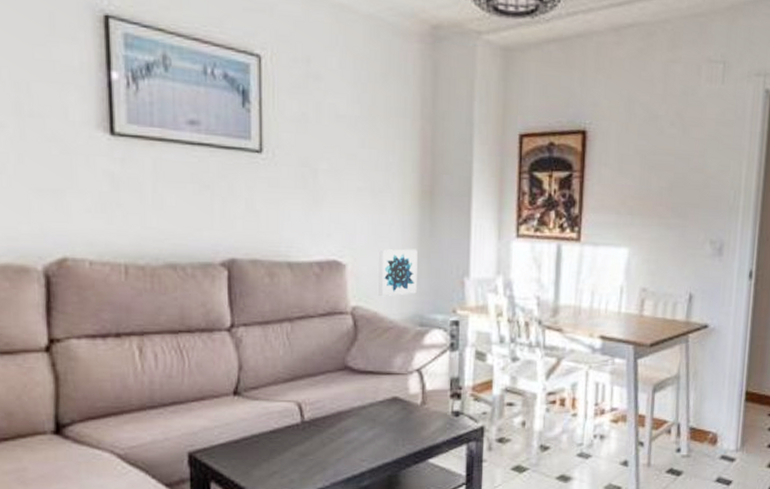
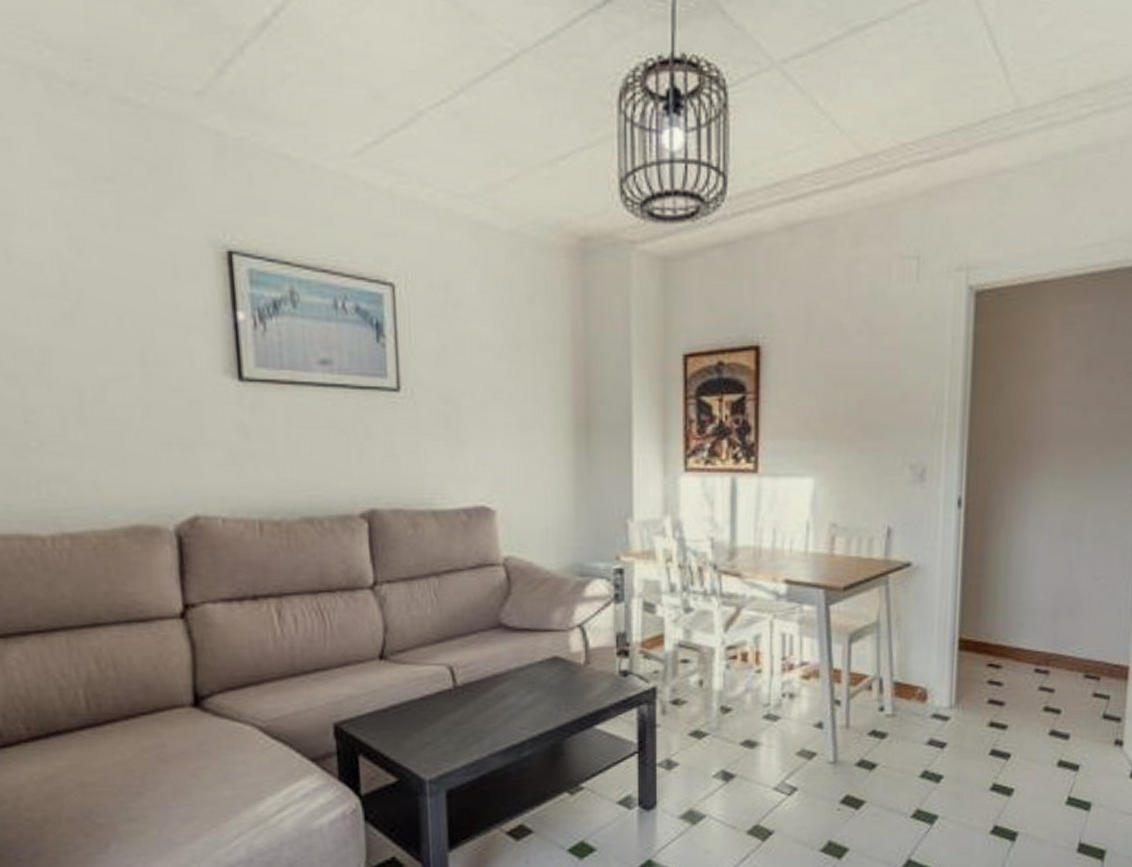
wall art: present [378,248,418,297] -> none [531,490,575,545]

